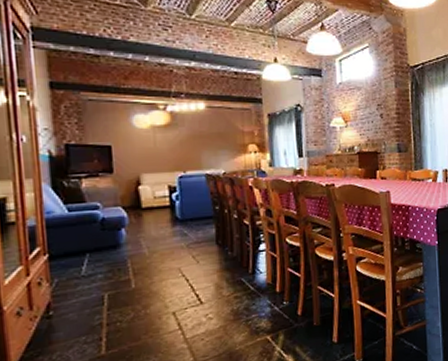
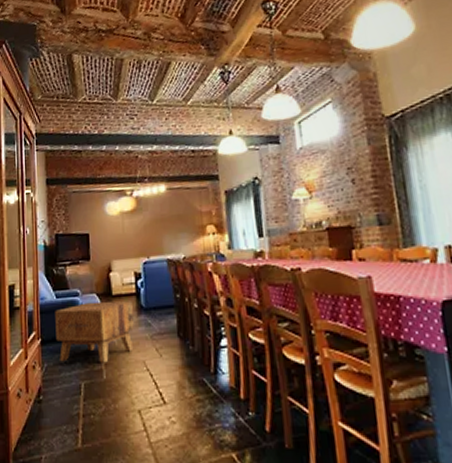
side table: none [67,213,168,276] -> present [55,300,134,363]

